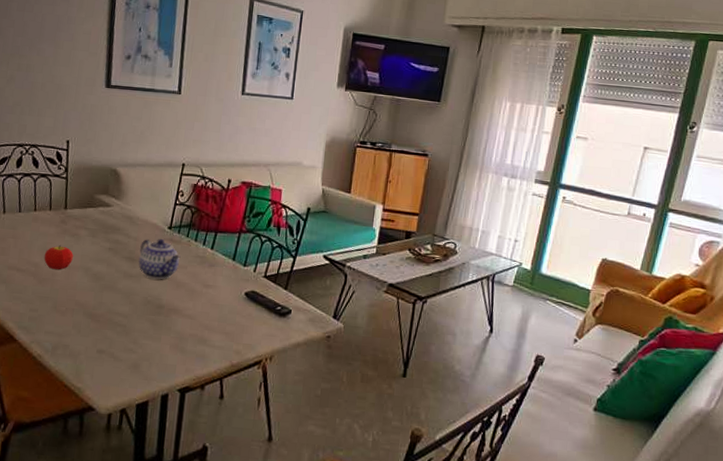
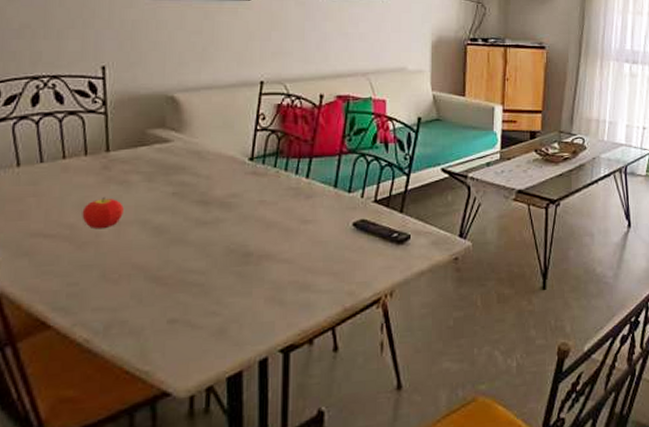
teapot: present [138,238,181,280] -> none [214,172,268,223]

